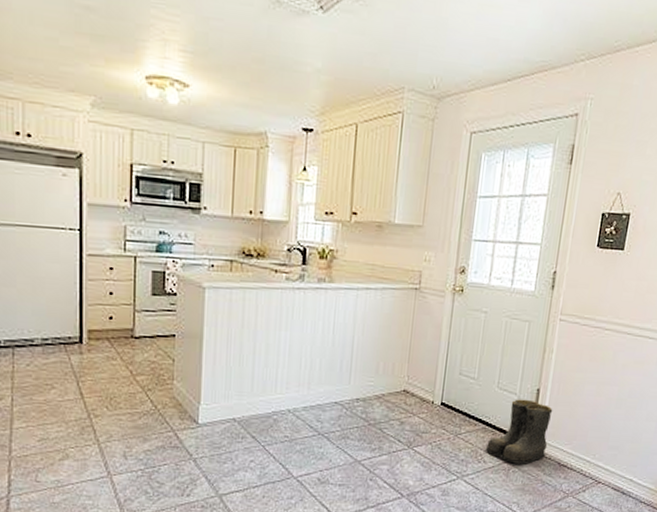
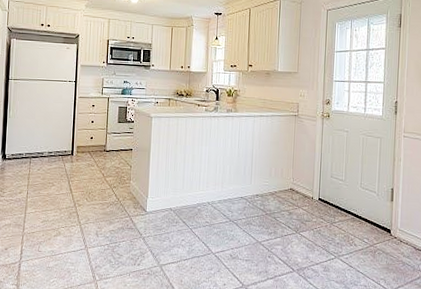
boots: present [485,399,553,464] -> none [355,196,406,248]

